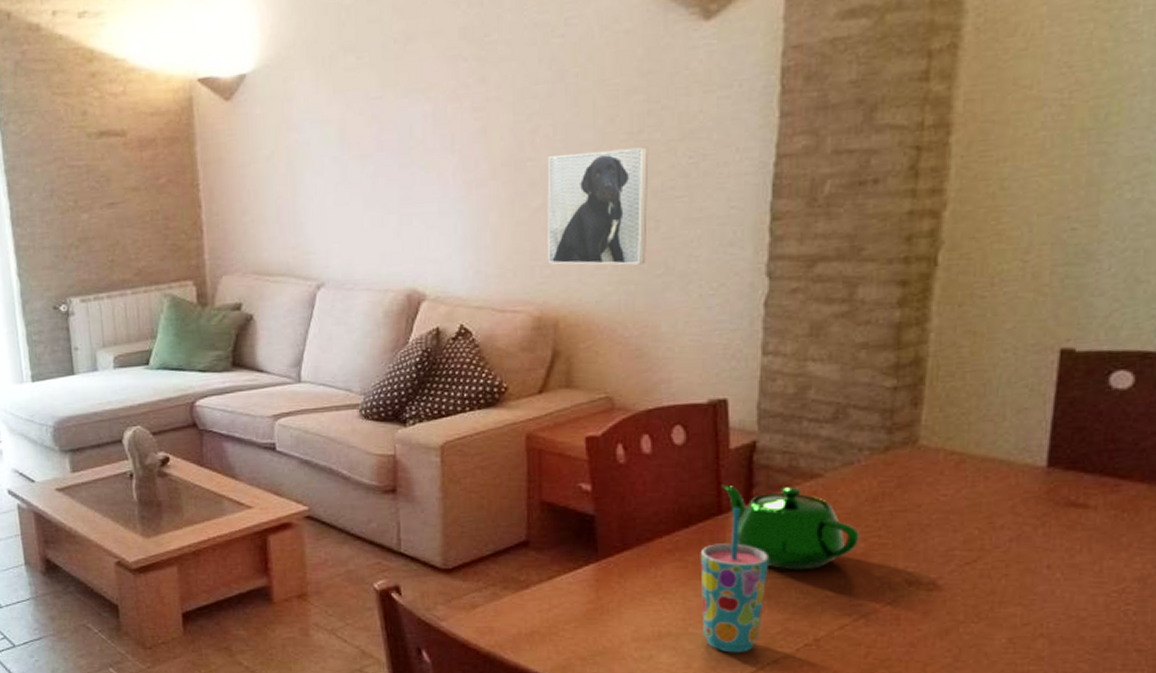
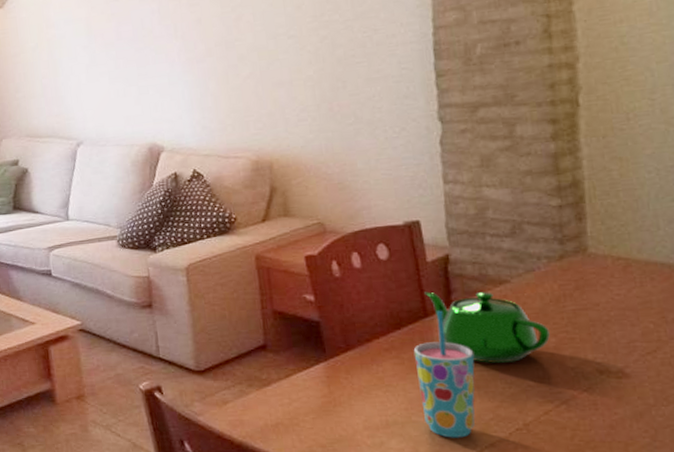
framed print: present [547,146,649,265] -> none [251,26,339,119]

